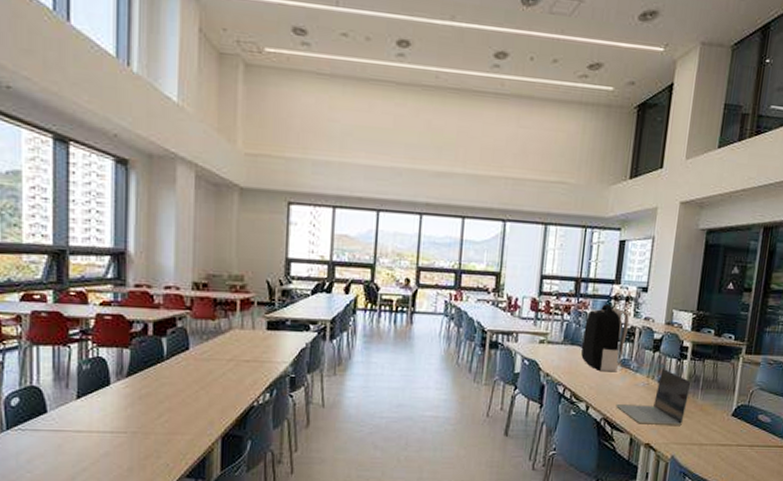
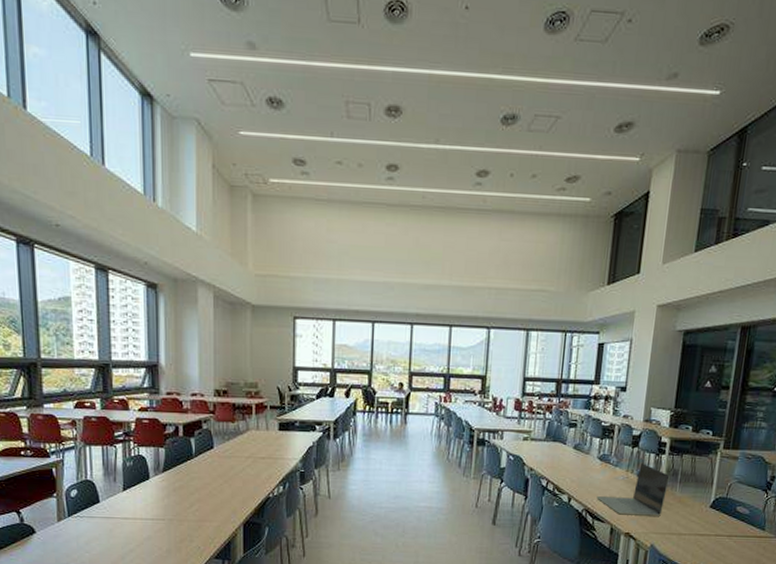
backpack: present [581,304,629,372] -> none [562,403,609,467]

